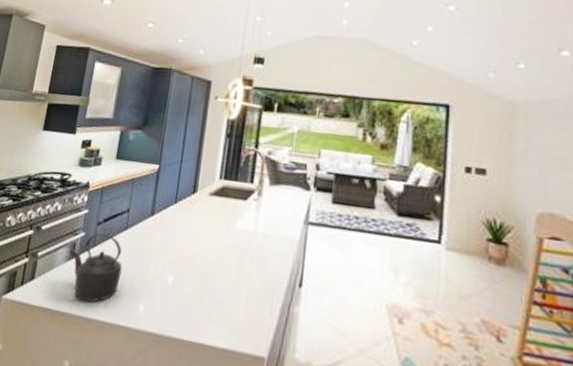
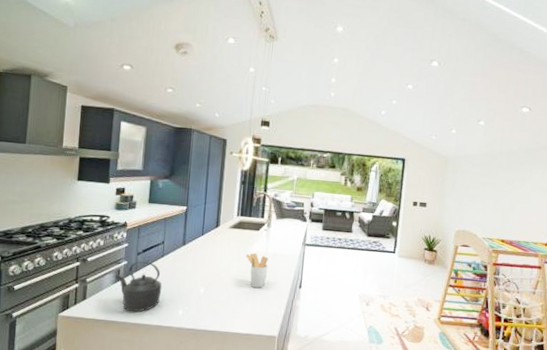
utensil holder: none [228,231,258,282] -> present [245,253,269,288]

